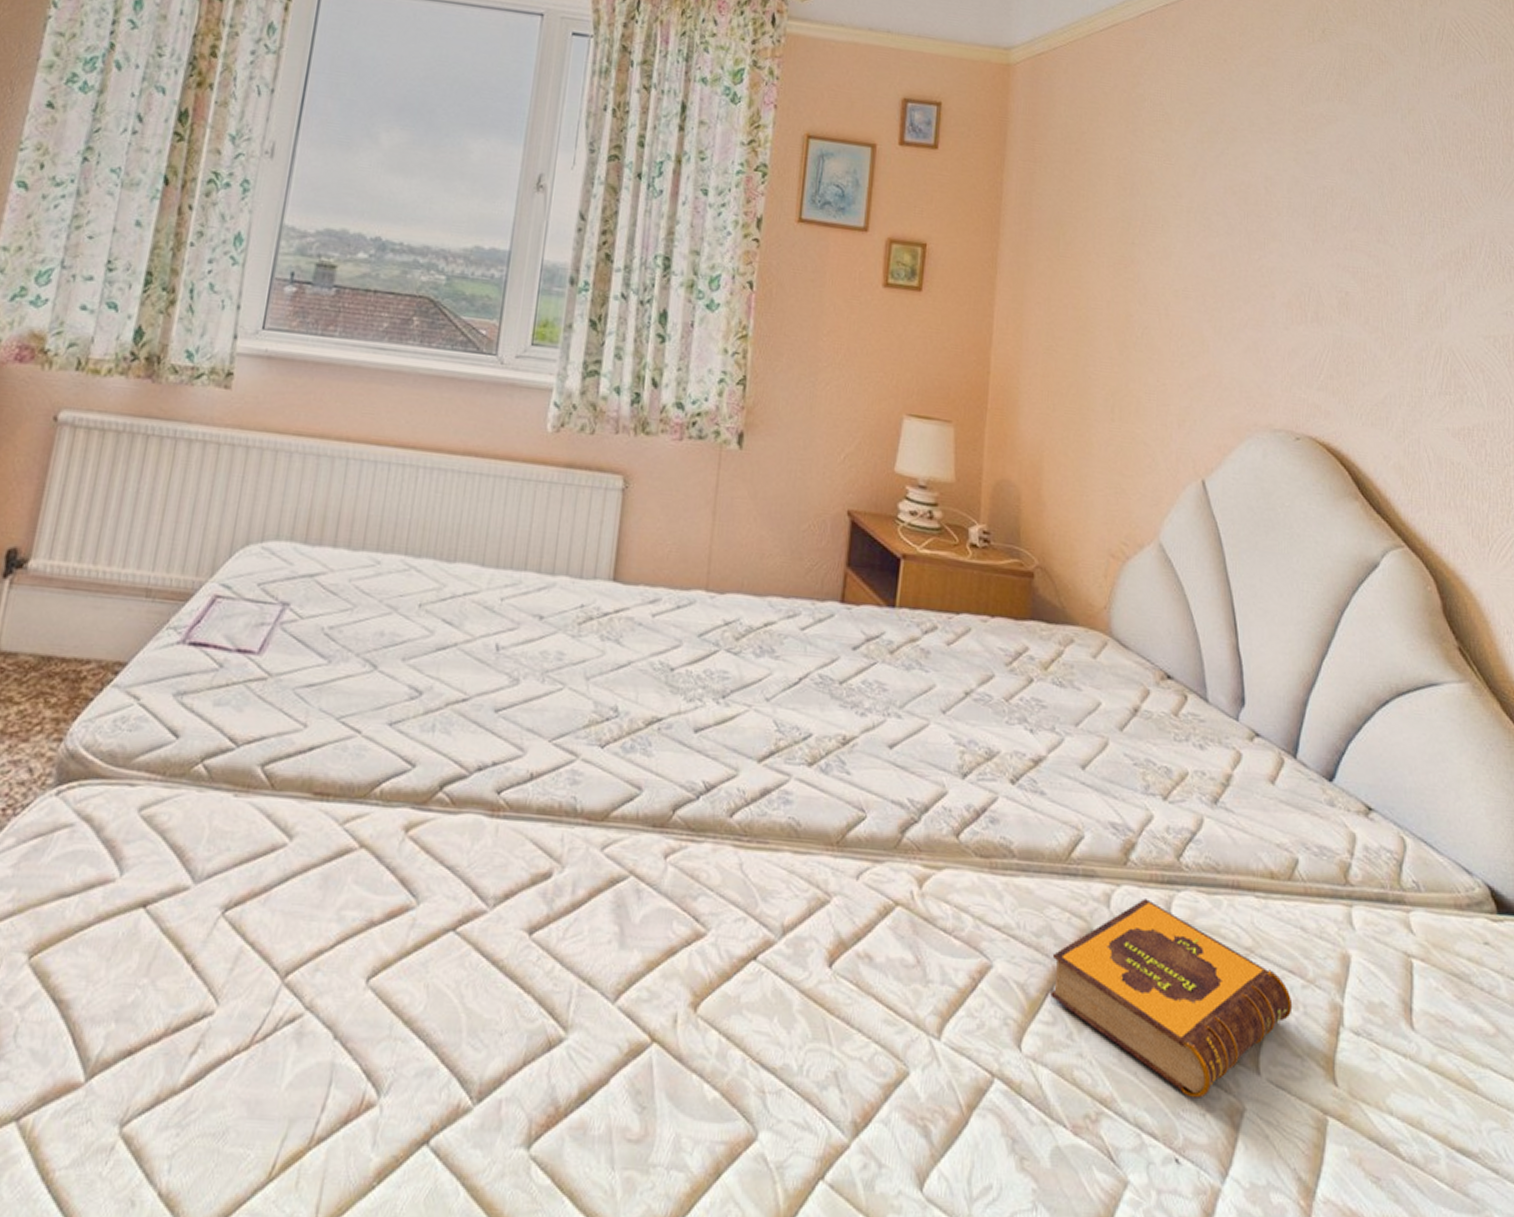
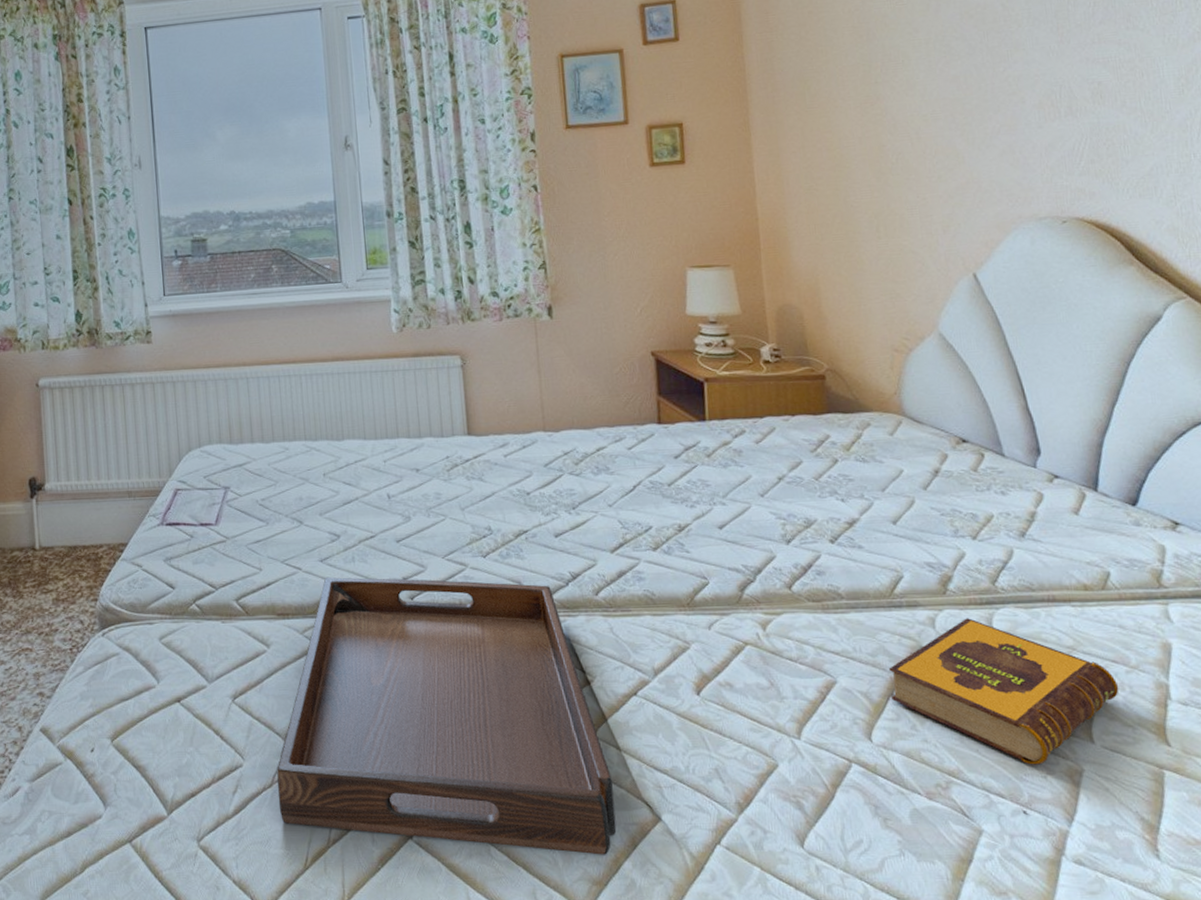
serving tray: none [251,749,706,1186] -> present [277,577,617,855]

